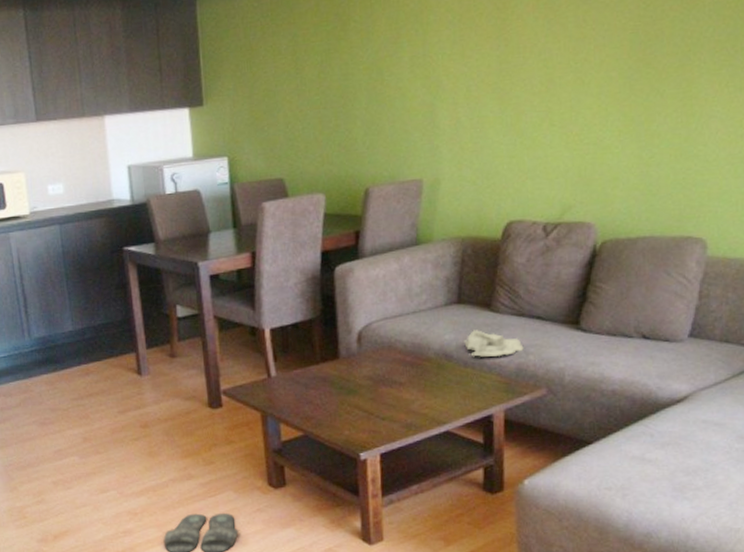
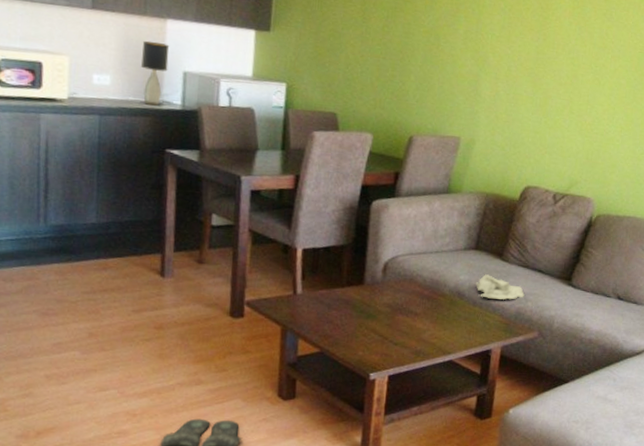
table lamp: none [85,141,113,206] -> present [140,40,170,106]

